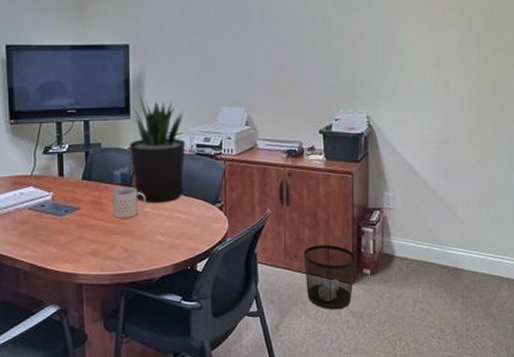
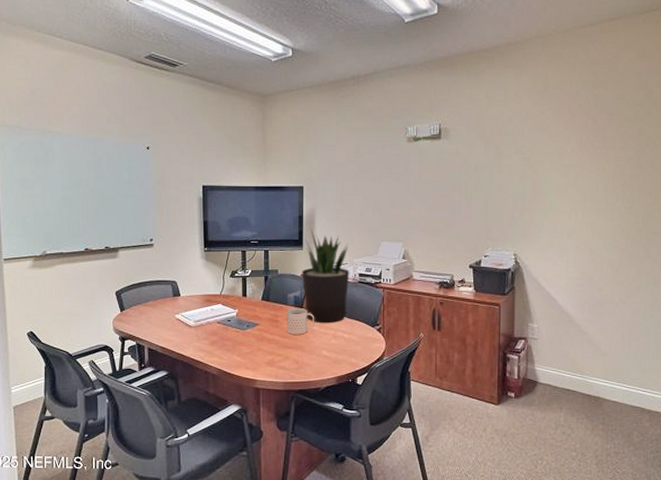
waste bin: present [303,244,355,310] -> none [452,368,501,427]

